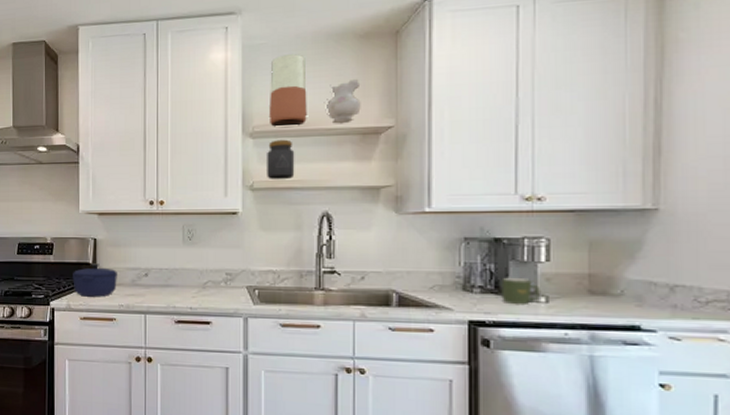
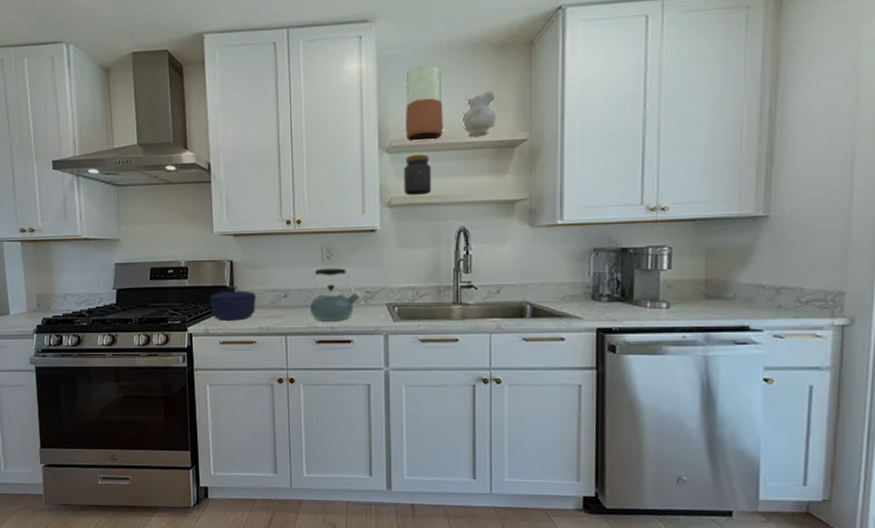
kettle: none [169,249,222,302] -> present [309,268,362,321]
mug: present [501,277,540,306] -> none [627,285,662,312]

